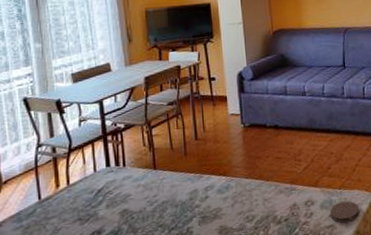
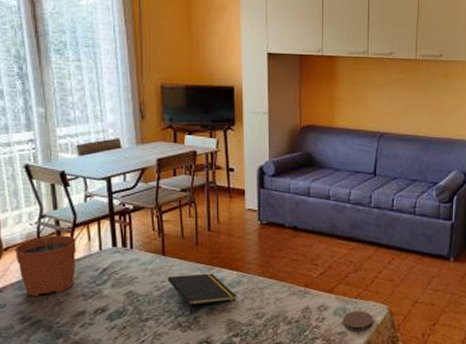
plant pot: none [13,150,72,227] -> present [14,221,76,296]
notepad: none [159,181,227,226] -> present [167,273,237,315]

